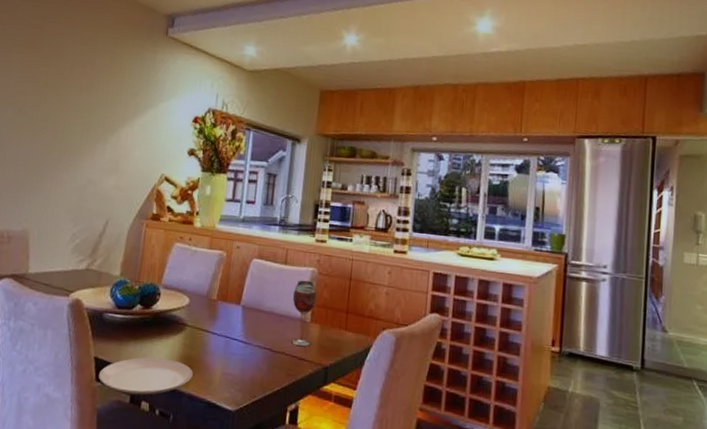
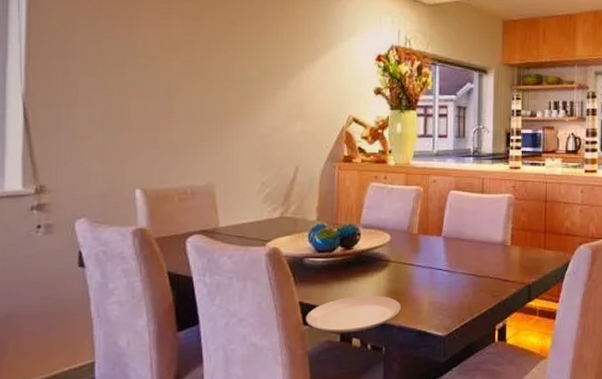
wineglass: present [291,280,317,346] -> none [492,206,516,268]

